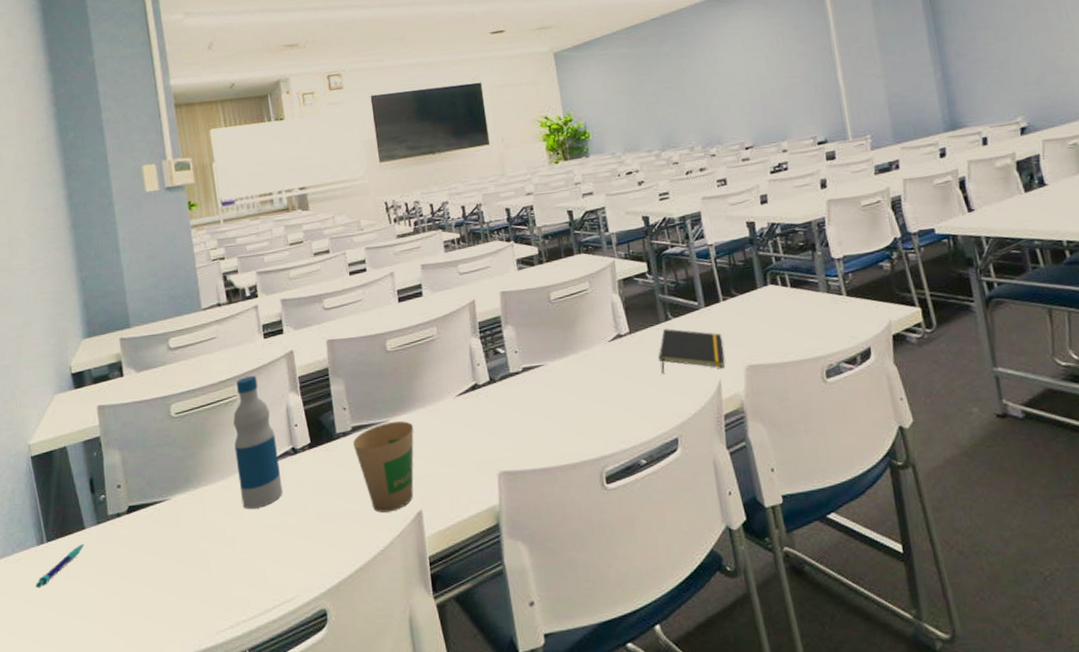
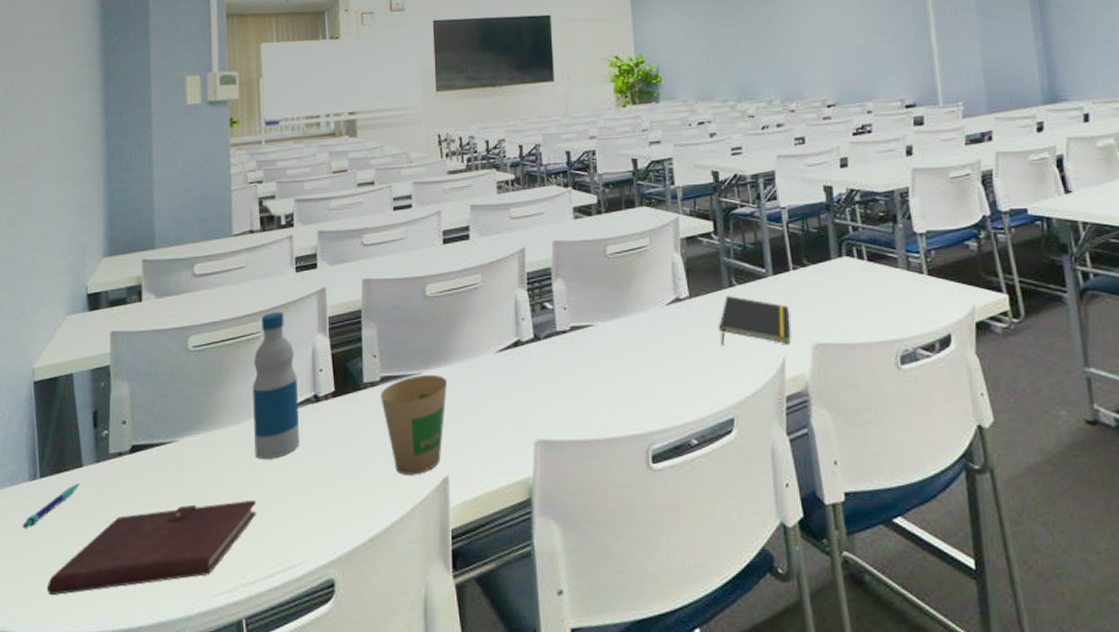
notebook: none [64,545,249,644] -> present [47,499,257,595]

